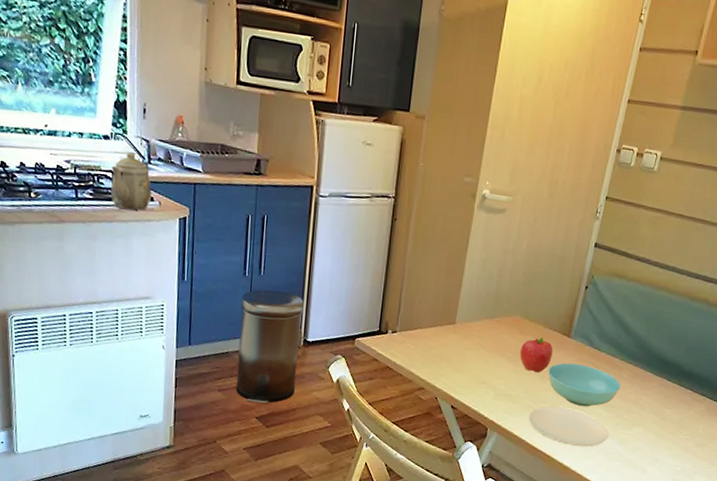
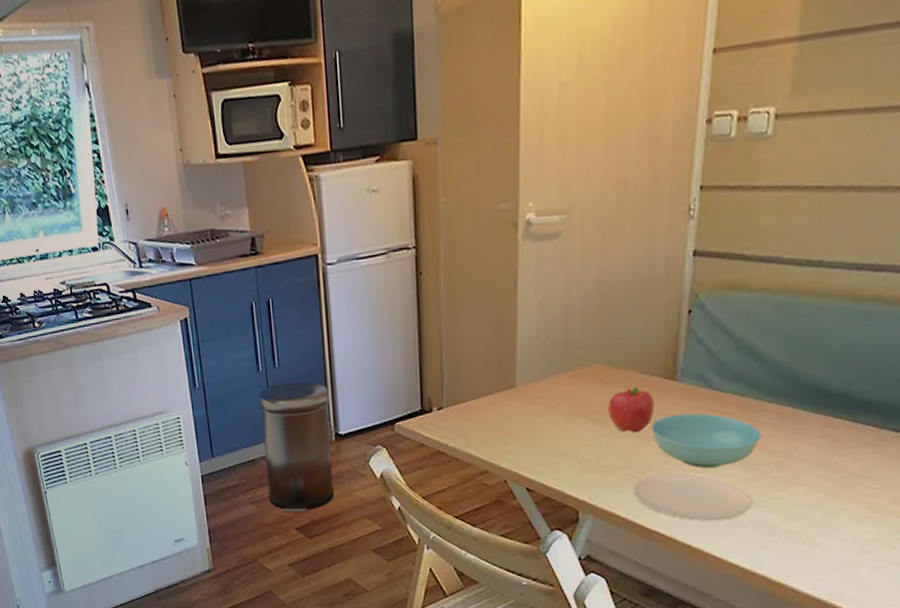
teapot: present [111,152,151,210] -> none [104,259,149,322]

